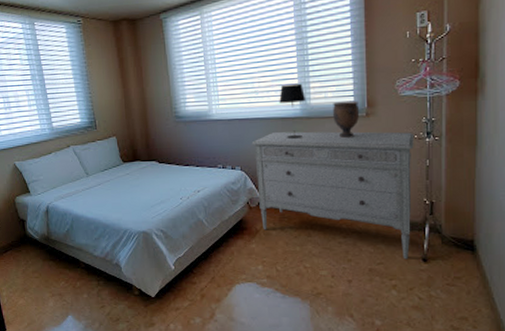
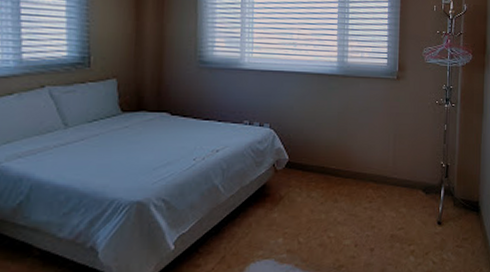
dresser: present [251,131,414,259] -> none [284,87,435,223]
table lamp: present [279,83,307,139] -> none [317,39,344,96]
decorative urn: present [333,101,360,138] -> none [368,62,392,99]

